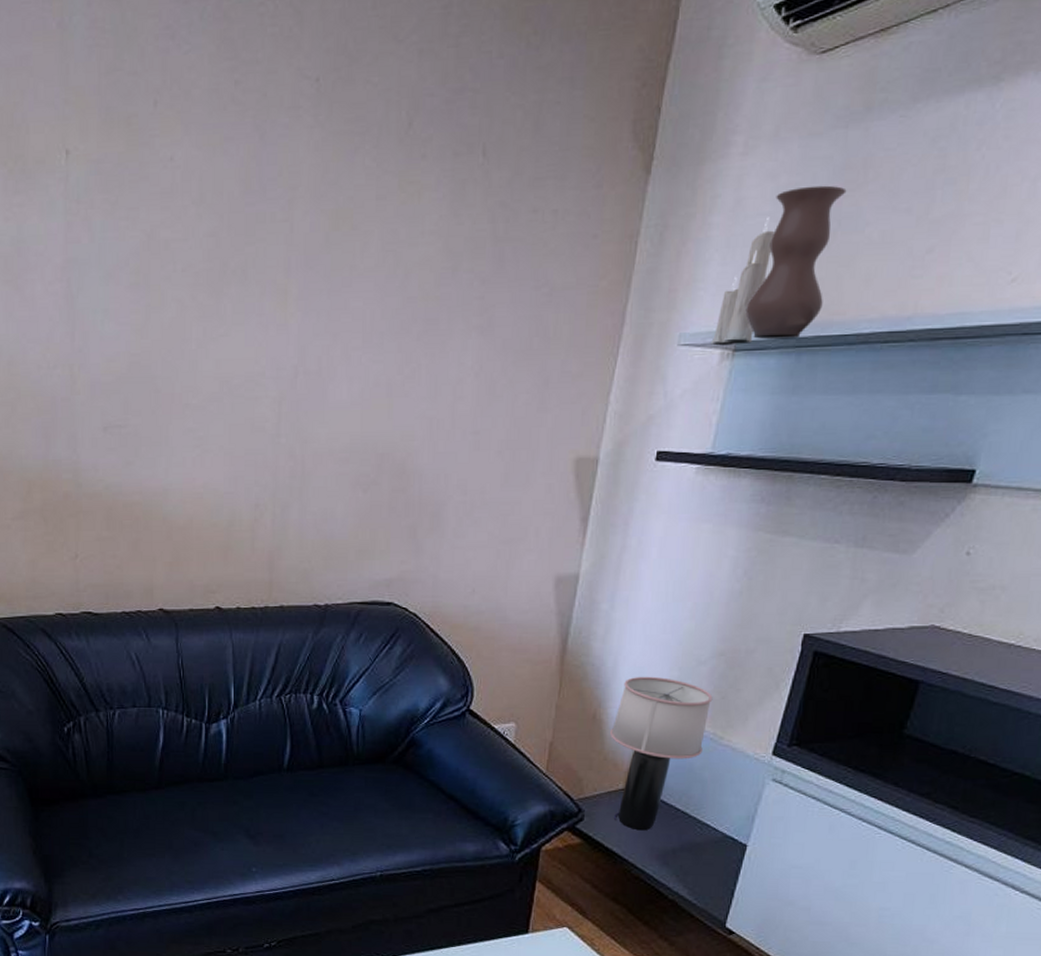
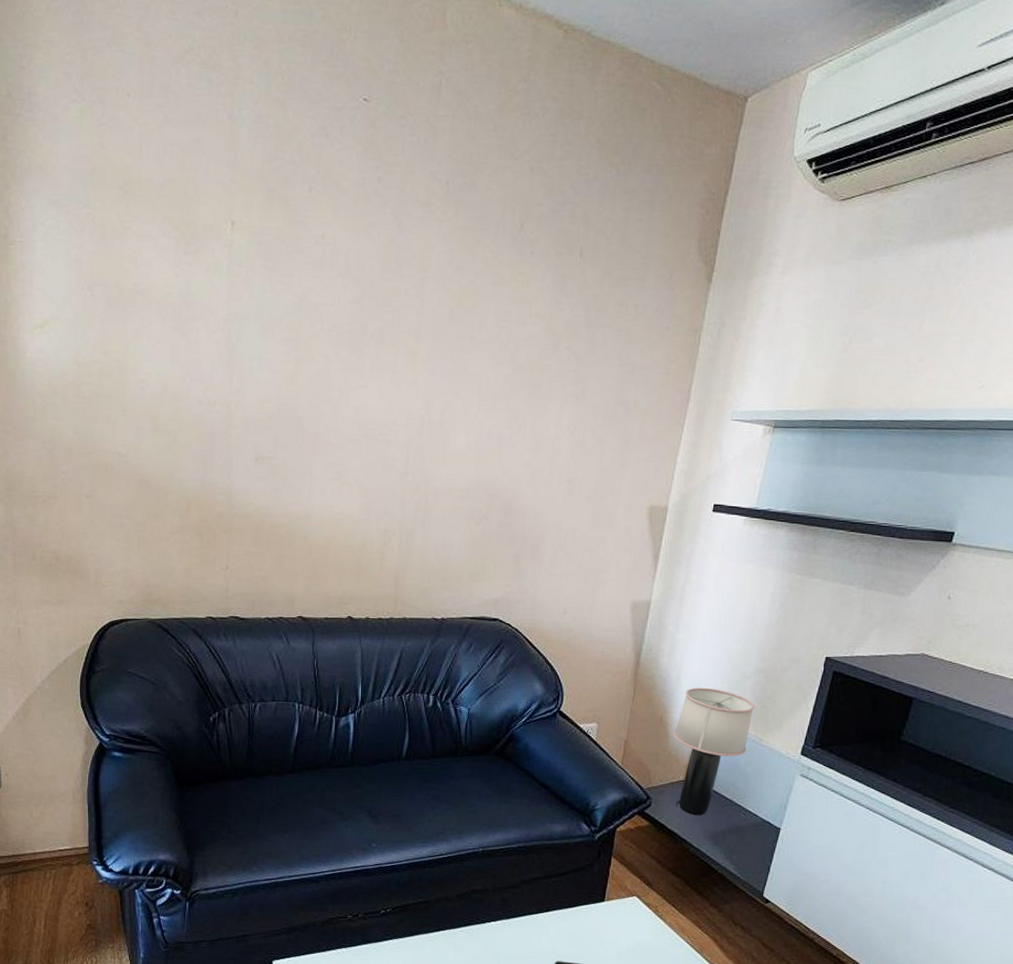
candle: present [711,217,775,346] -> none [756,324,806,423]
vase: present [745,185,847,340] -> none [783,302,860,421]

